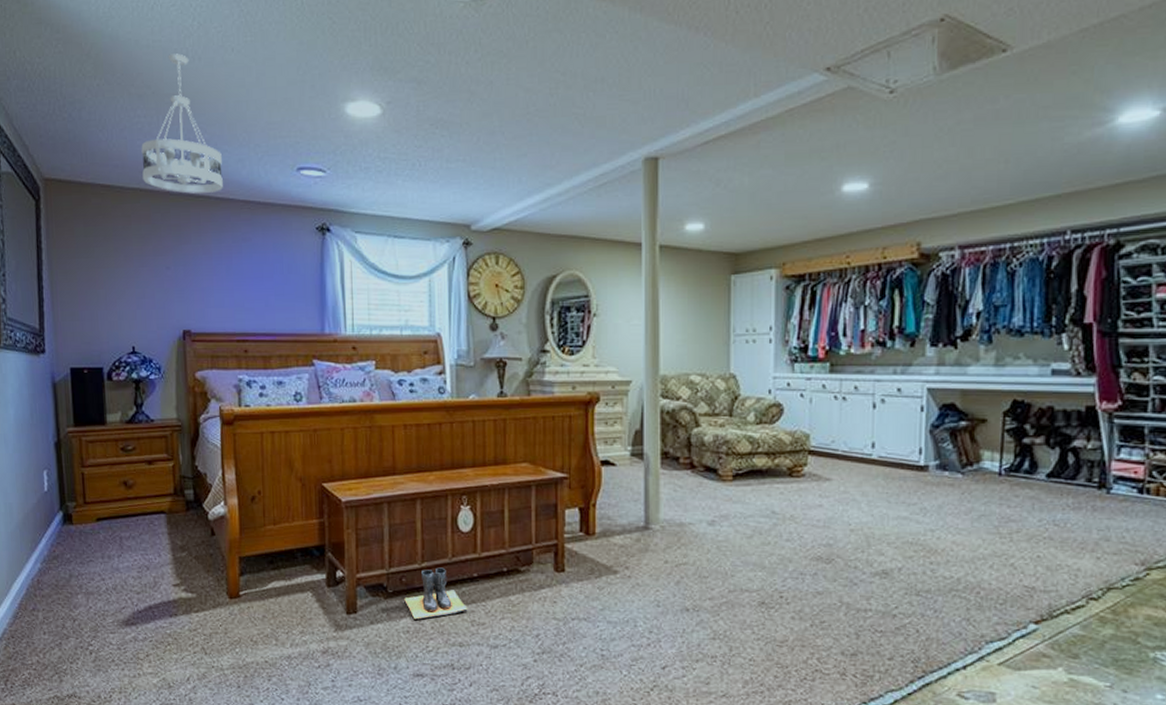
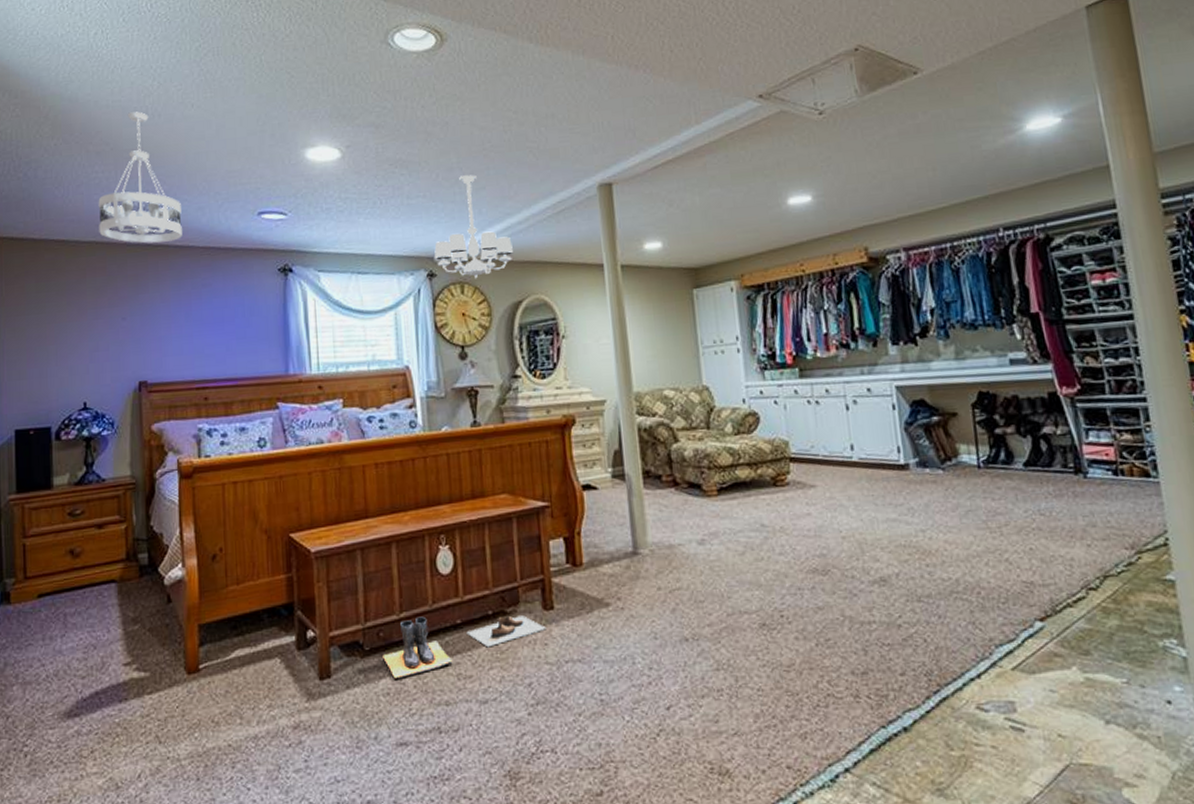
chandelier: none [471,140,550,250] -> present [434,175,513,279]
shoe: none [482,574,556,600] -> present [466,615,546,648]

